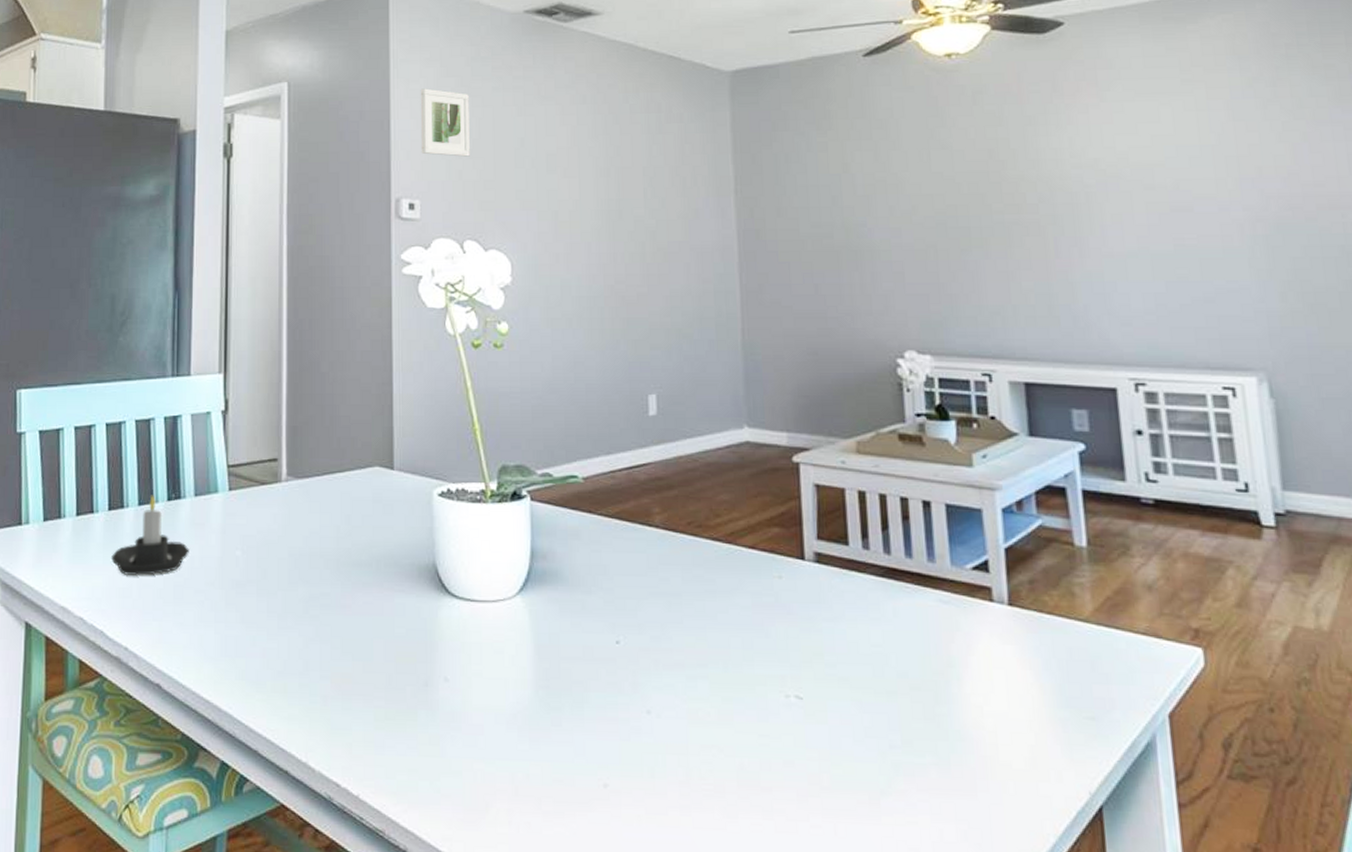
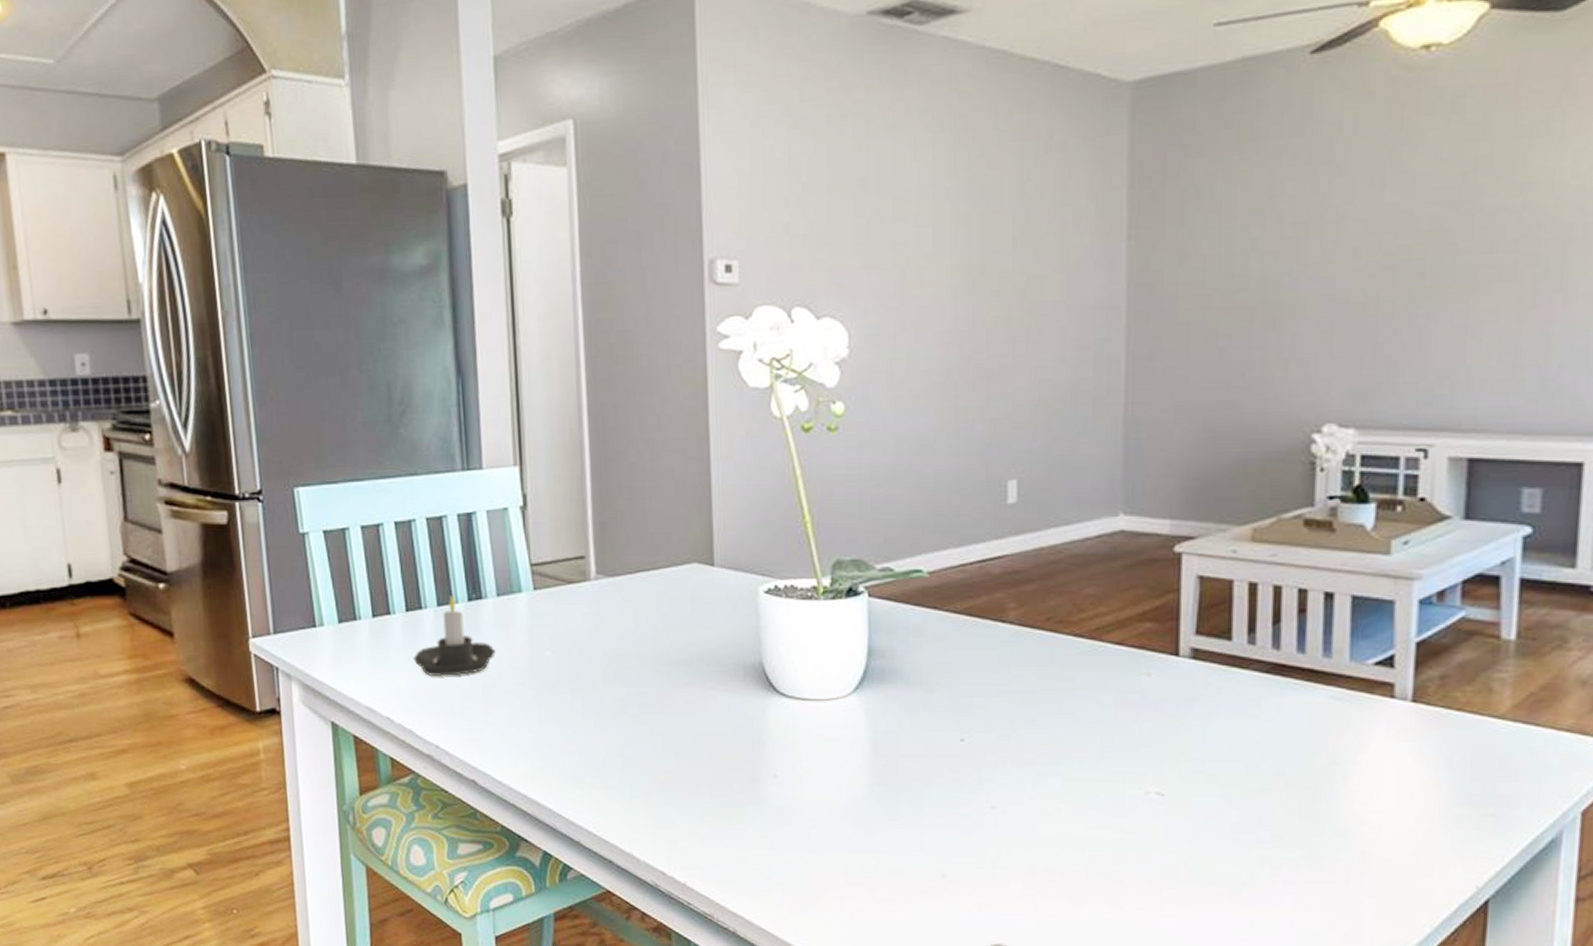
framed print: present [420,88,470,157] -> none [736,120,799,206]

